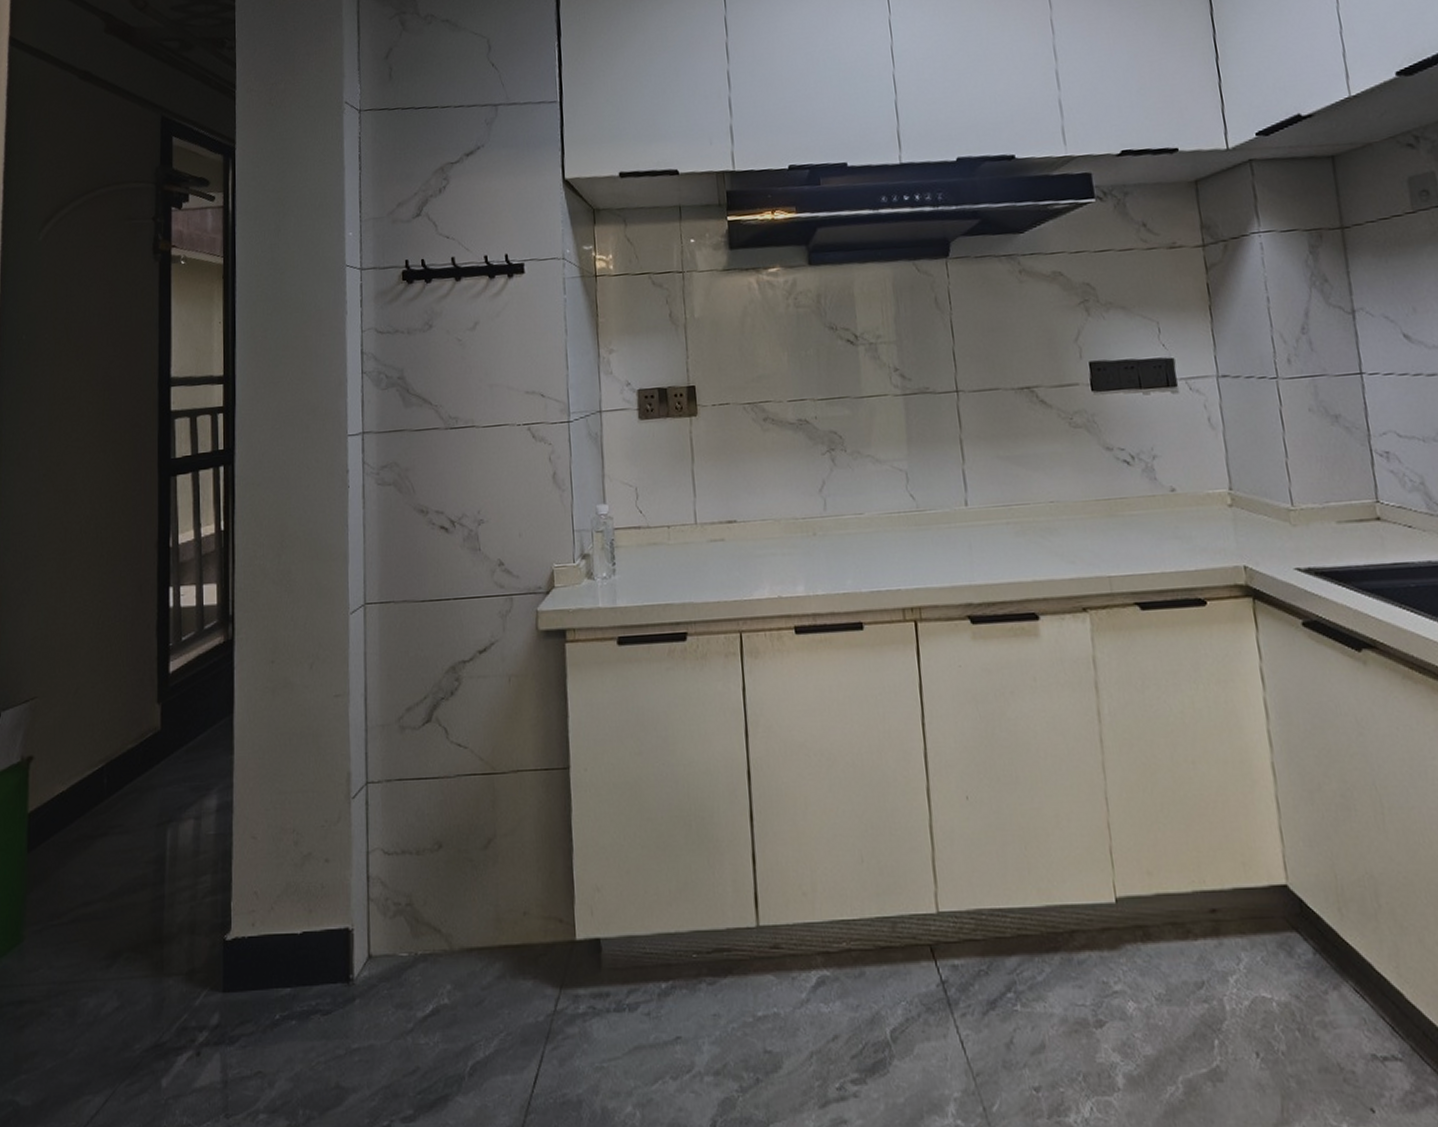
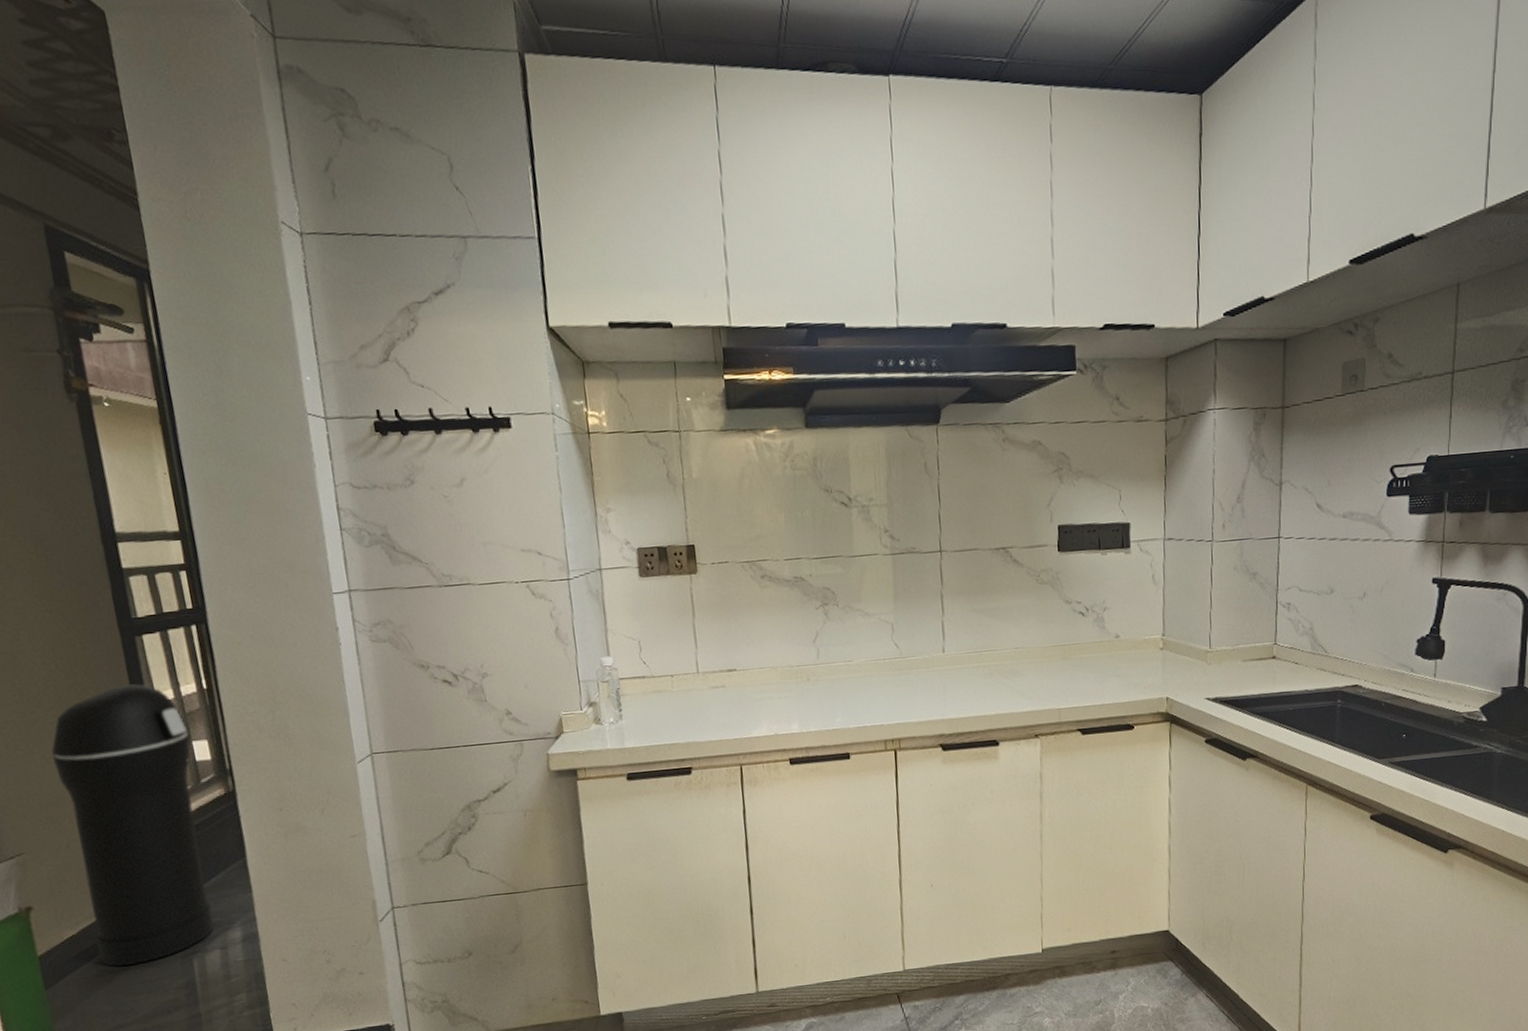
trash can: none [80,524,202,831] -> present [51,684,214,967]

